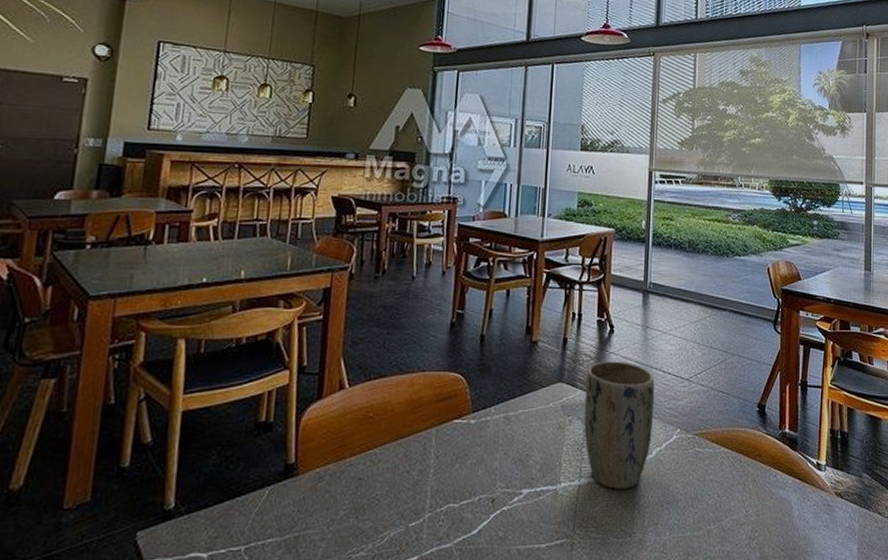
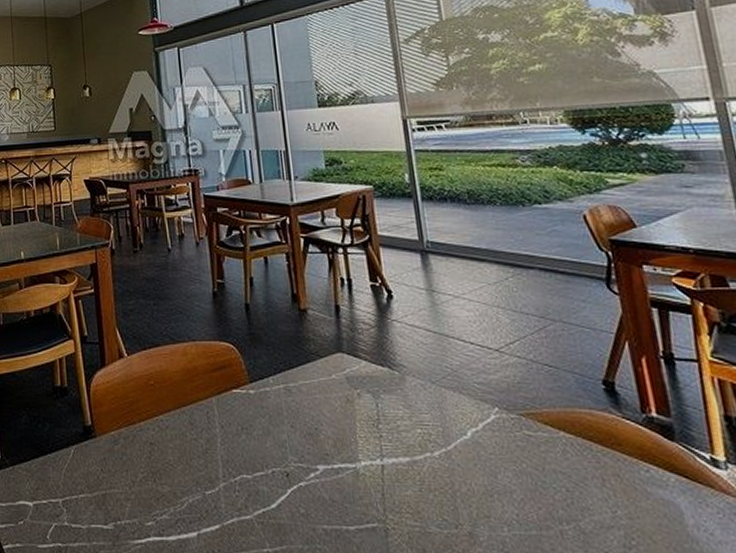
plant pot: present [584,361,655,489] -> none [368,329,463,473]

